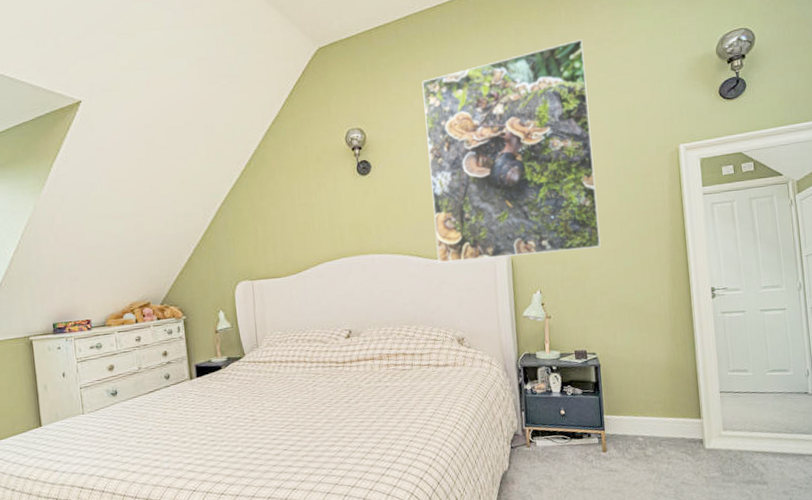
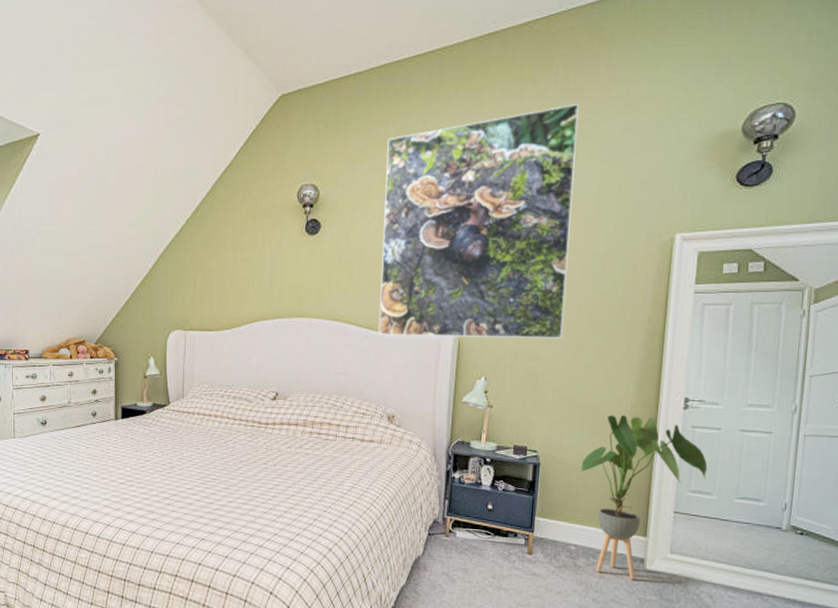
house plant: none [634,309,741,461] -> present [578,414,708,580]

